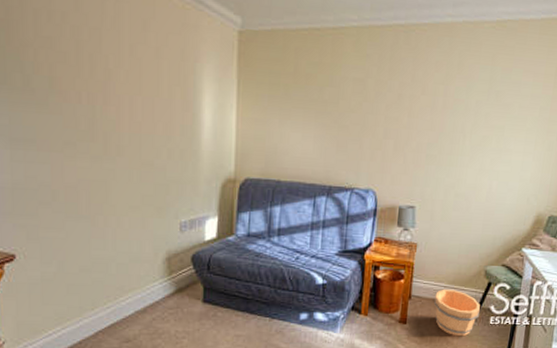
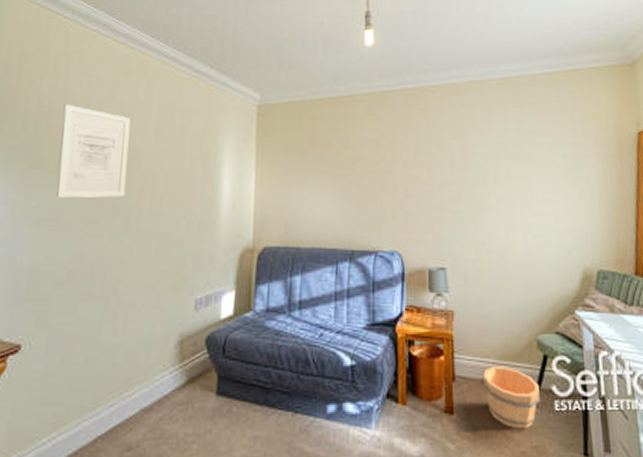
wall art: none [22,12,103,121] -> present [57,104,131,198]

